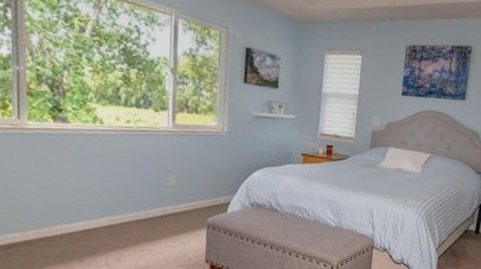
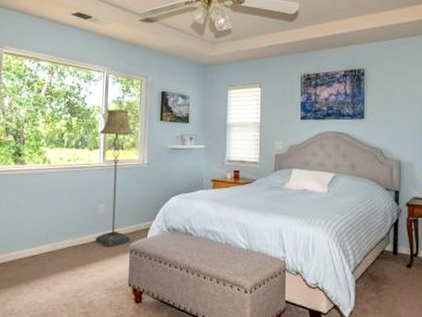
floor lamp: none [165,63,212,222] -> present [95,110,135,247]

